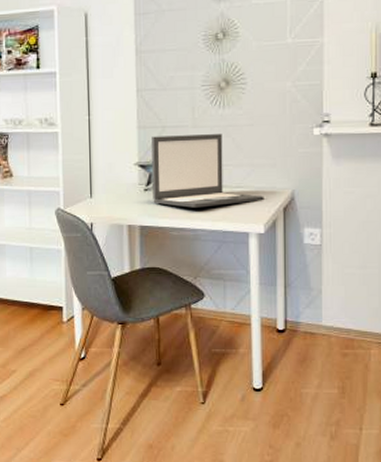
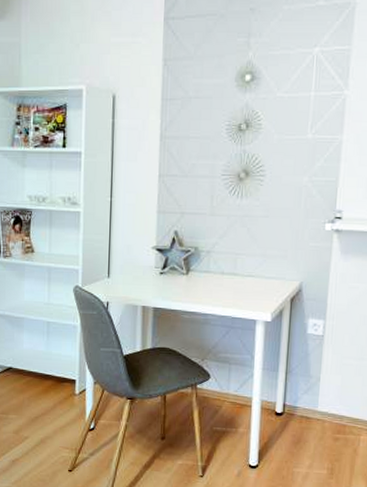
laptop: present [152,134,264,208] -> none [167,222,274,294]

